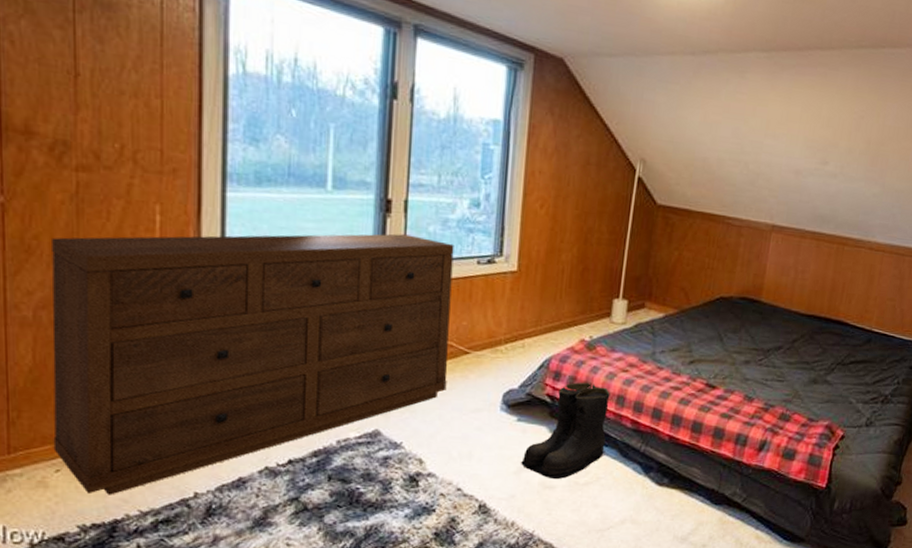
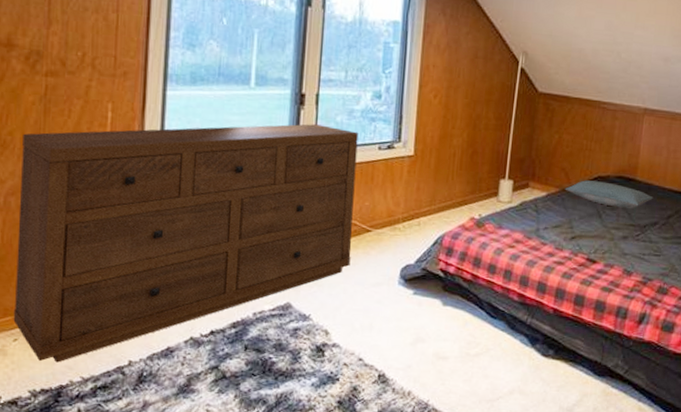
boots: present [521,382,610,480] -> none [417,257,498,351]
pillow: none [684,301,779,332] -> present [565,180,653,208]

